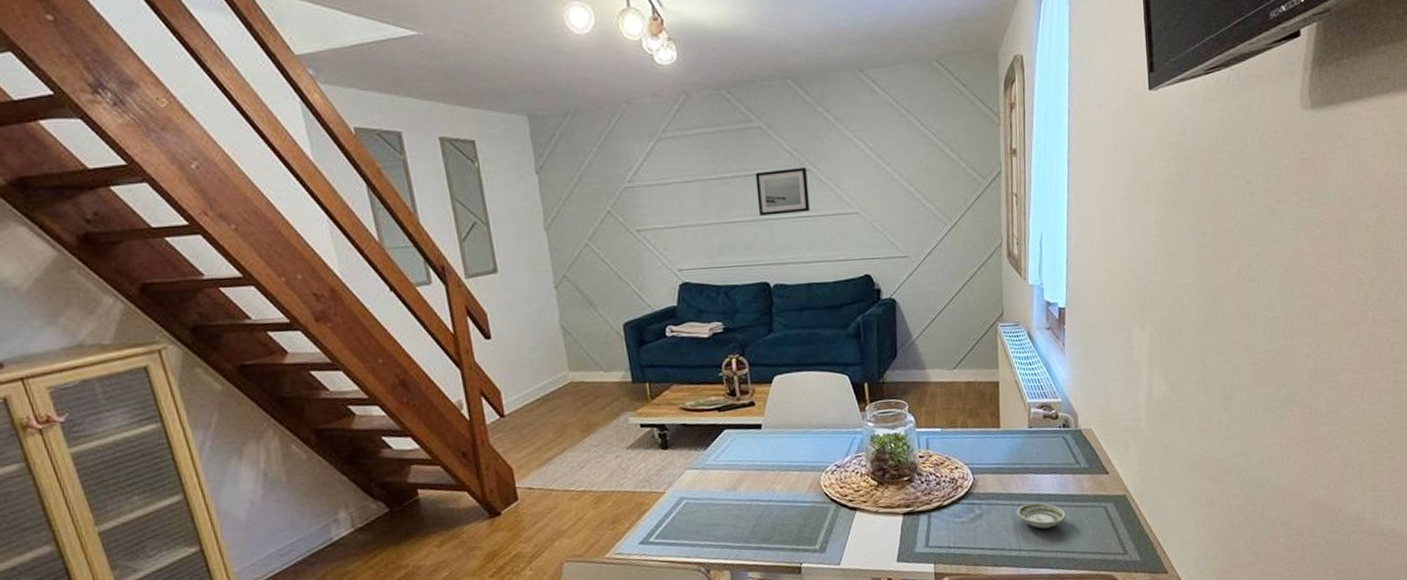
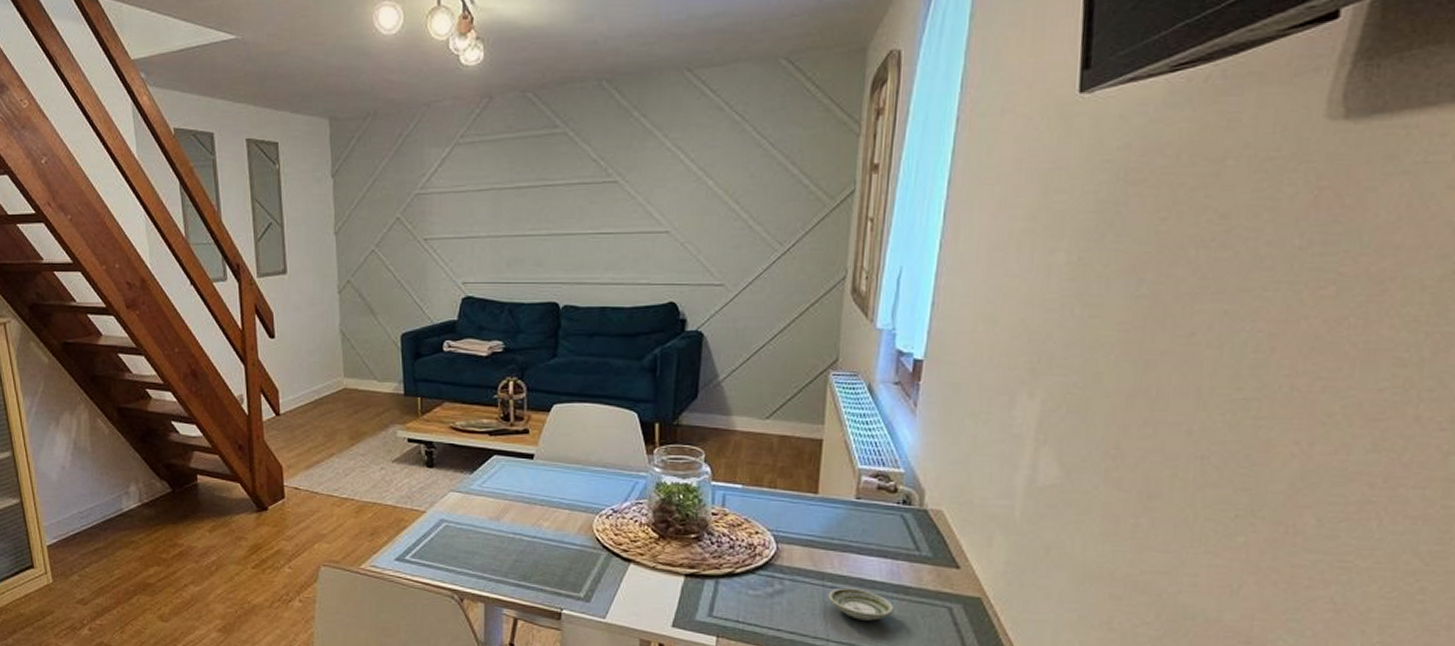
wall art: present [755,168,810,216] -> none [554,179,614,230]

